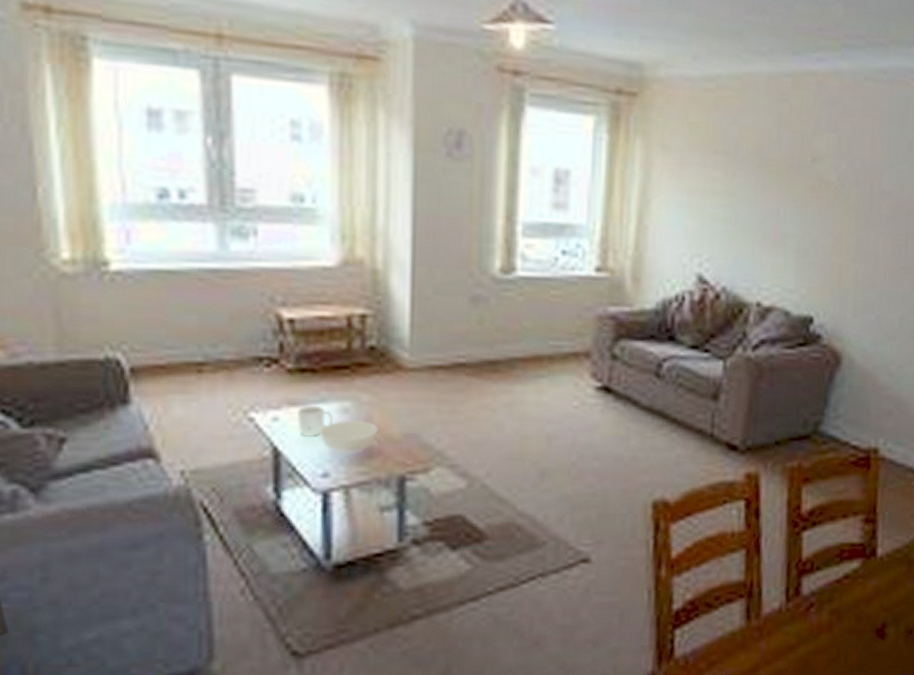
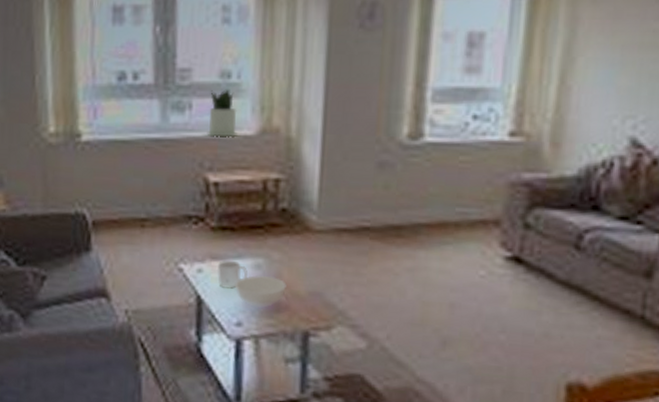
planter: none [277,214,316,269] -> present [207,89,239,138]

